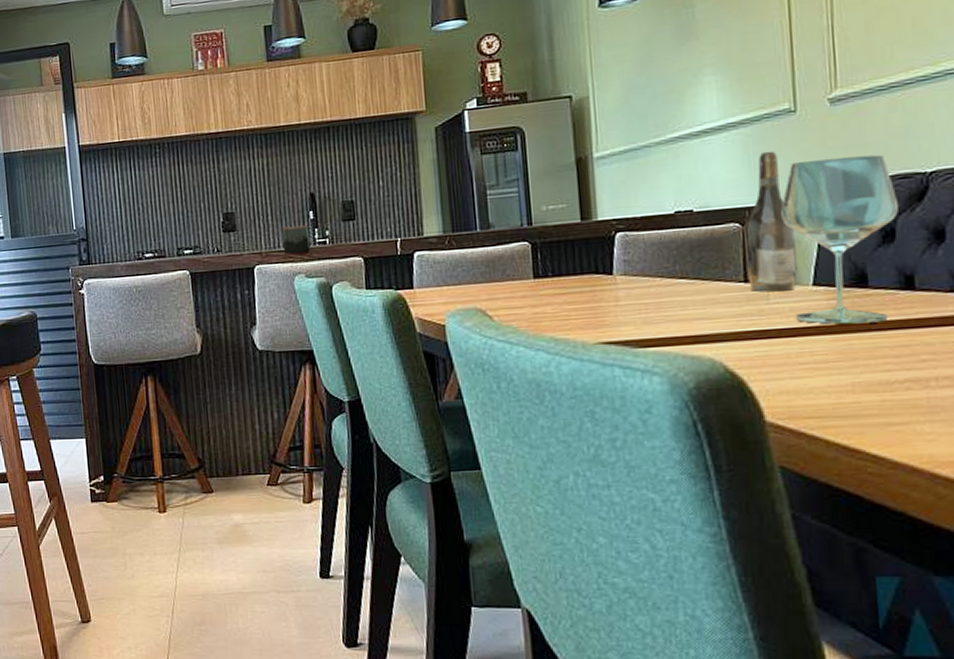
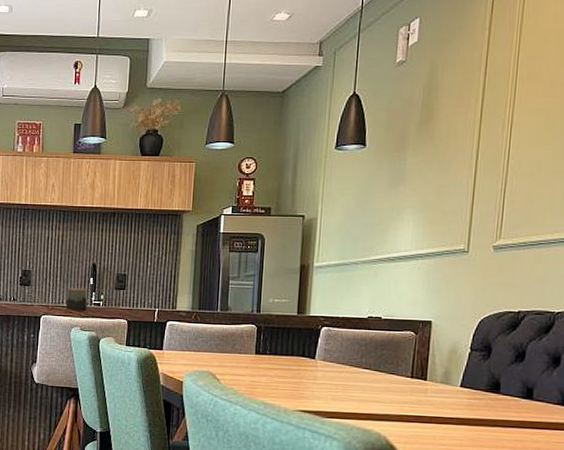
wine bottle: present [746,151,797,293] -> none [414,279,453,389]
wine glass: present [780,154,900,324] -> none [444,291,532,421]

